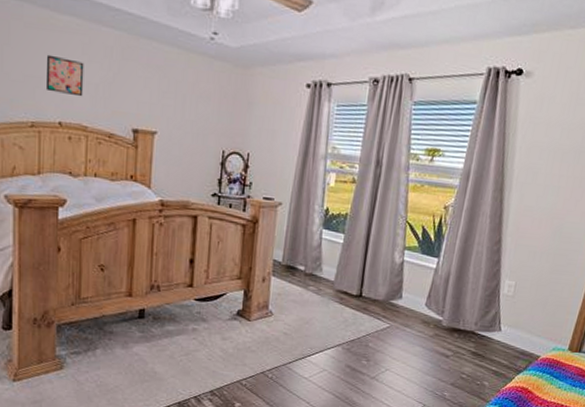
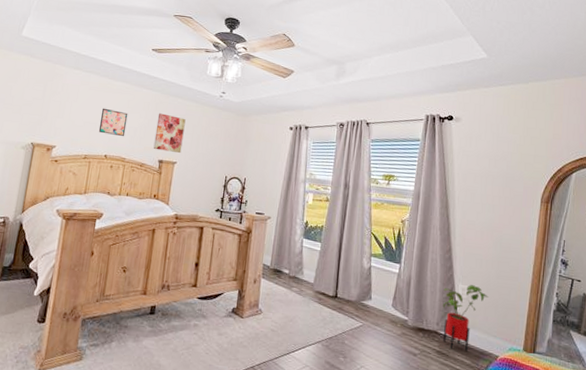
wall art: none [124,63,165,119] -> present [153,113,186,153]
house plant: none [480,281,538,352] -> present [442,285,488,351]

